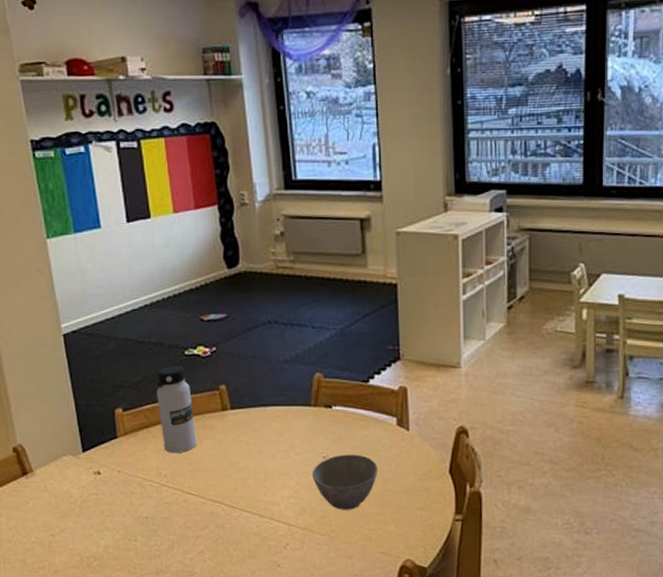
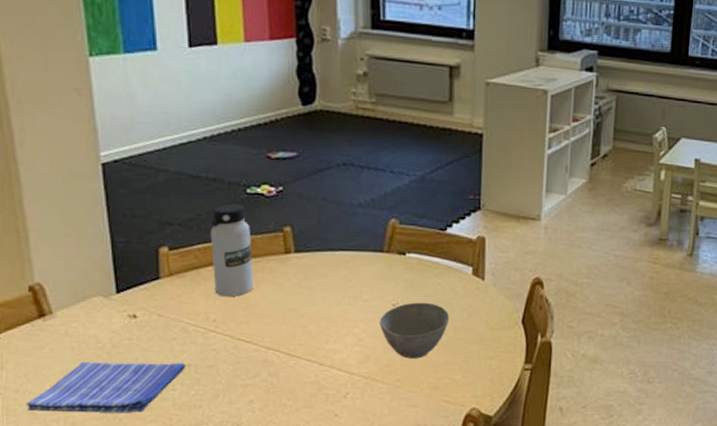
dish towel: none [17,515,144,562] -> present [26,361,186,413]

